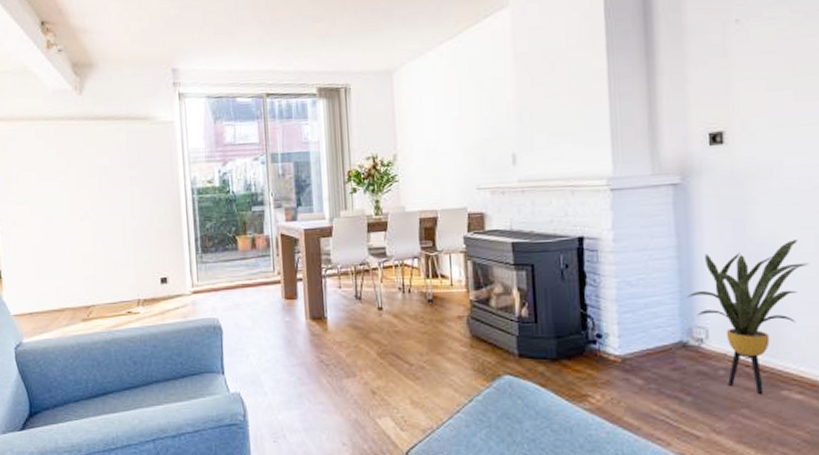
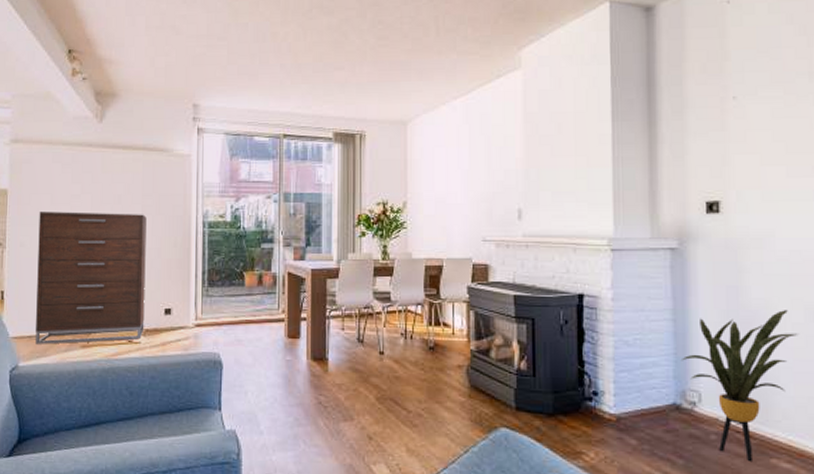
dresser: none [28,185,142,320] -> present [35,212,147,344]

